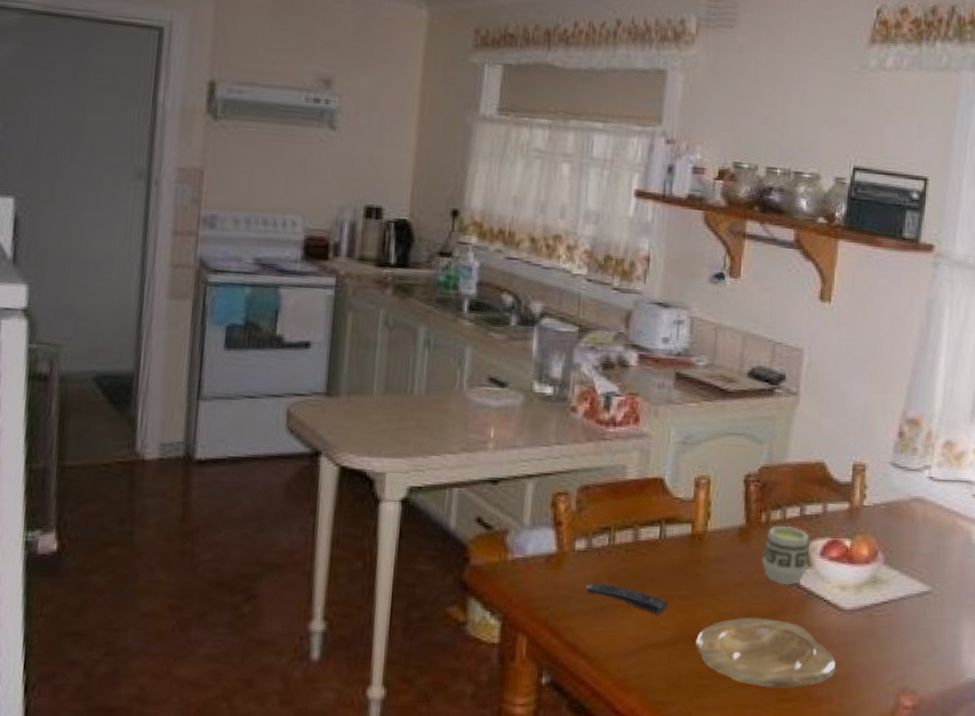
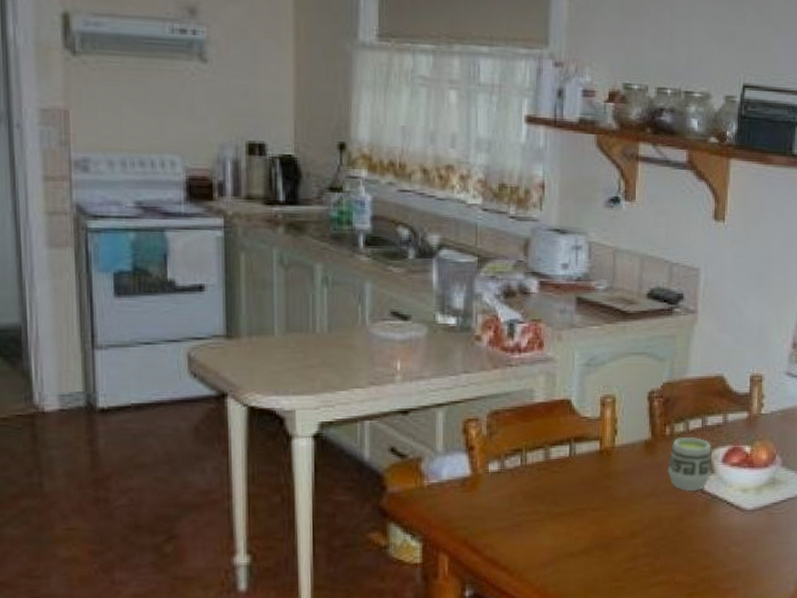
remote control: present [586,582,669,615] -> none [501,501,582,526]
plate: present [695,617,837,688] -> none [609,522,741,585]

